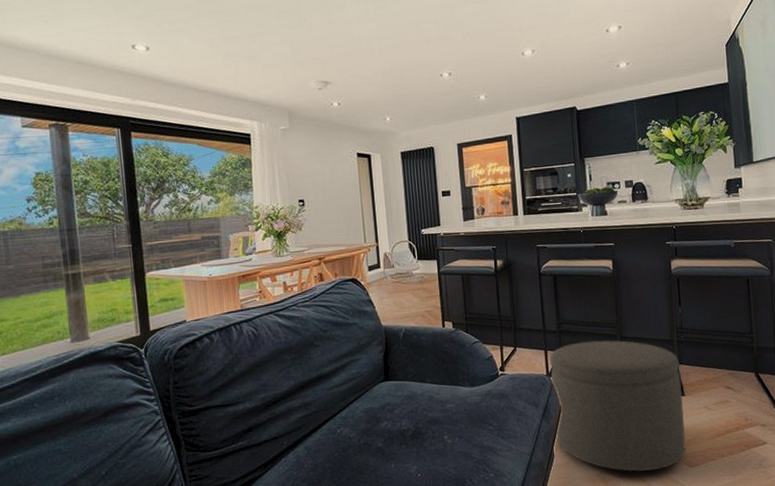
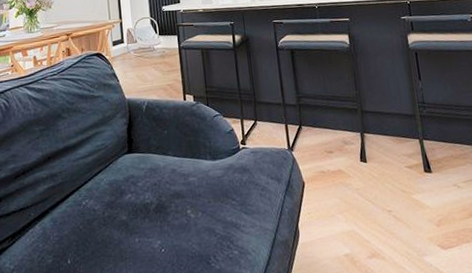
ottoman: present [550,340,686,472] -> none [291,114,438,253]

